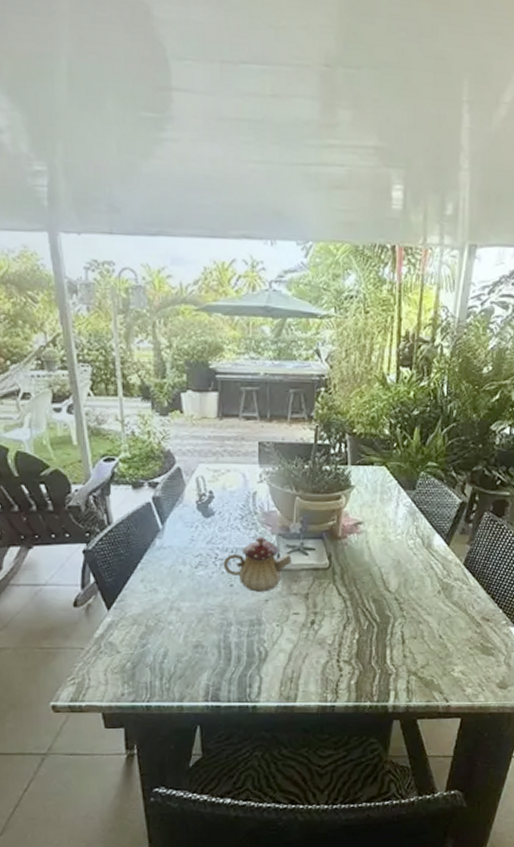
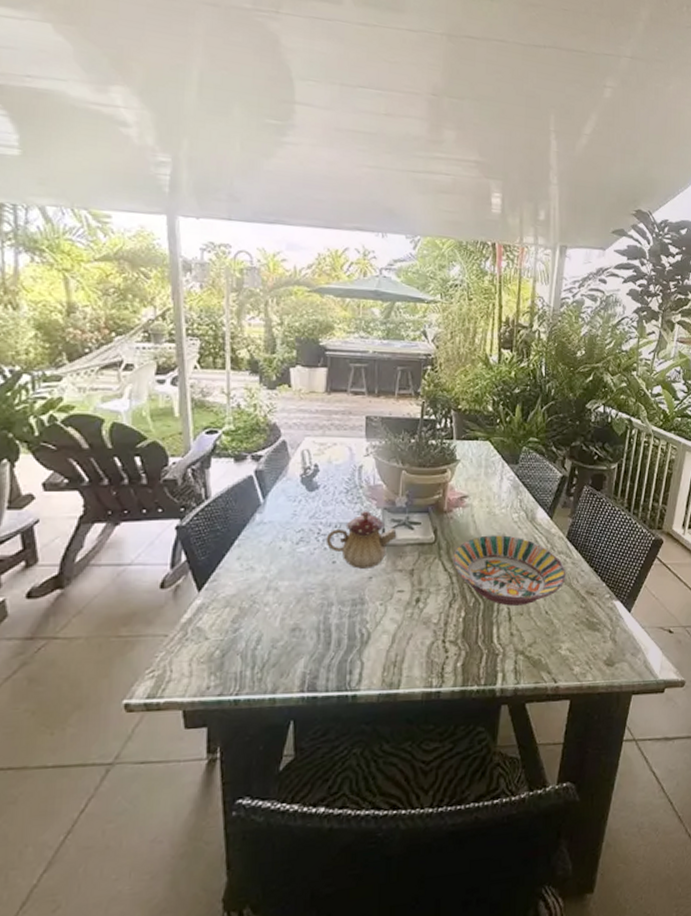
serving bowl: none [347,561,462,630] -> present [453,535,566,606]

